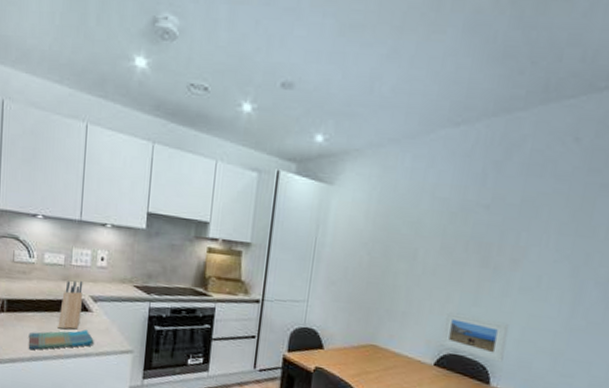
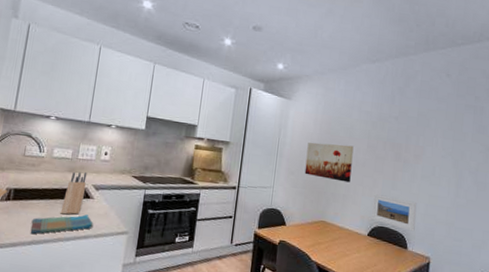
wall art: none [350,242,421,296] -> present [304,142,354,183]

